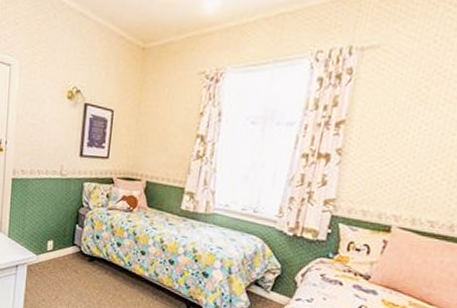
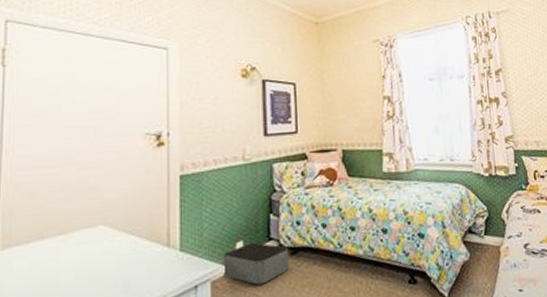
storage bin: none [36,243,86,278] -> present [223,242,288,285]

